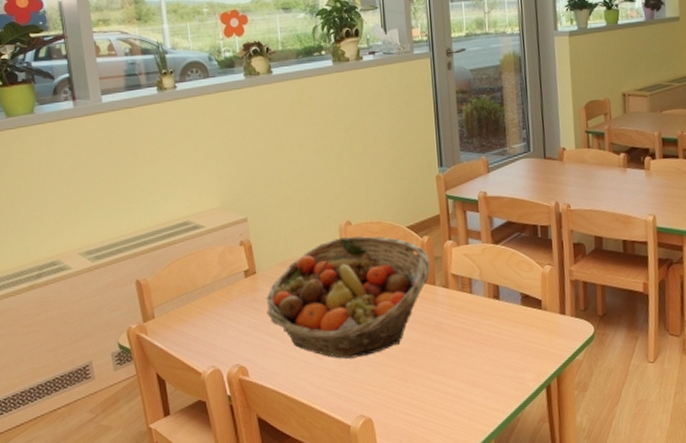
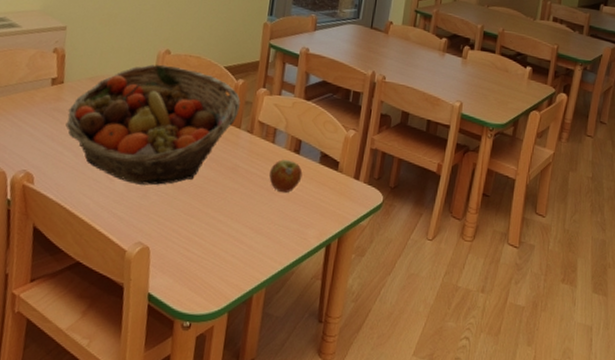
apple: none [474,307,507,341] -> present [269,159,303,193]

